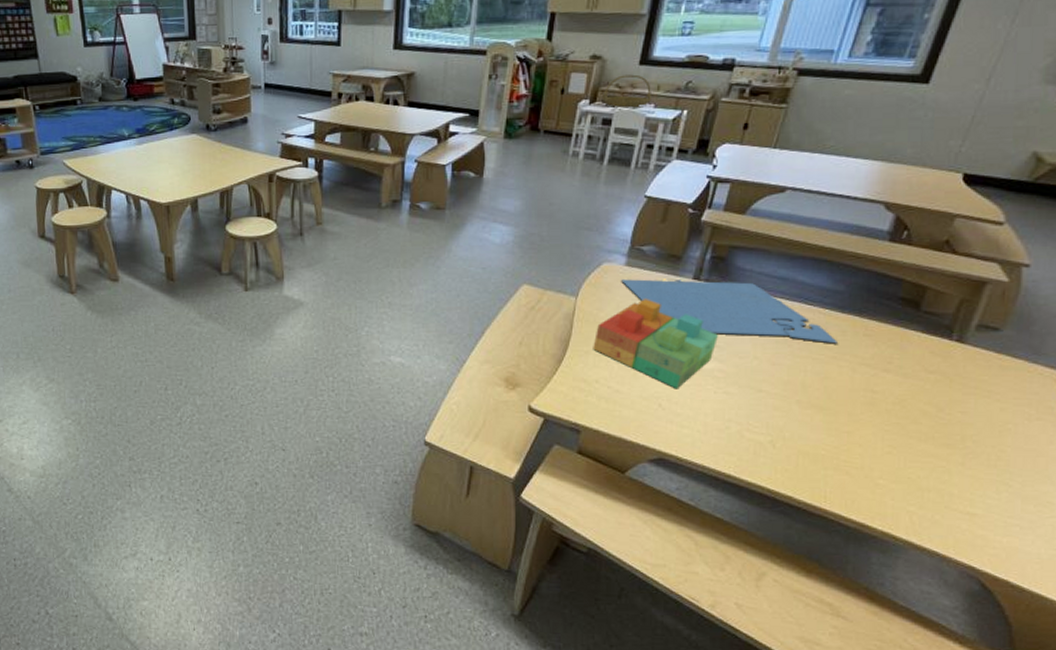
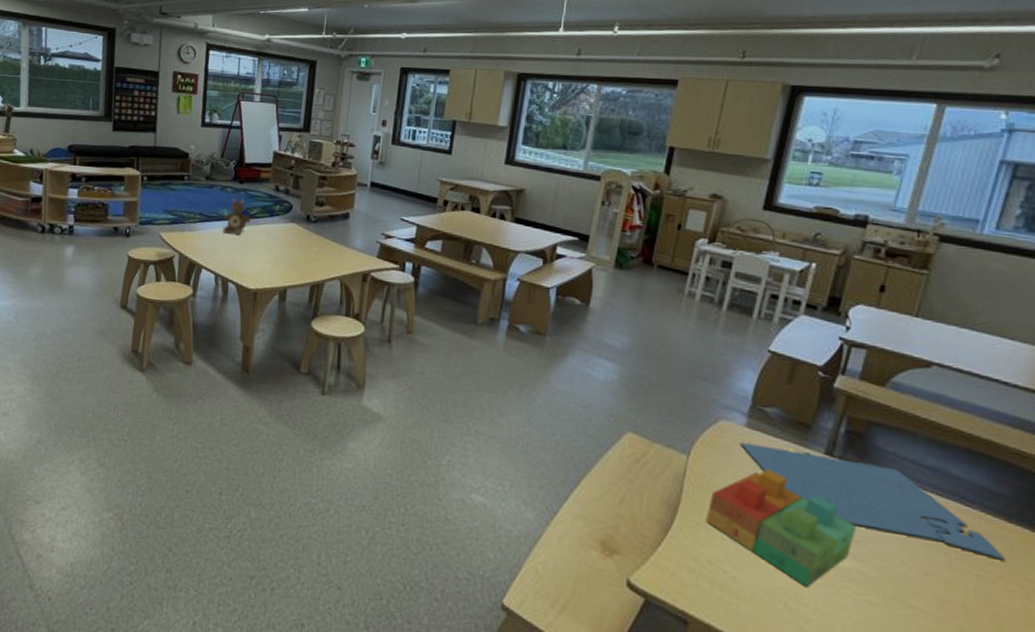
stuffed bear: none [123,115,153,153] -> present [222,197,252,236]

